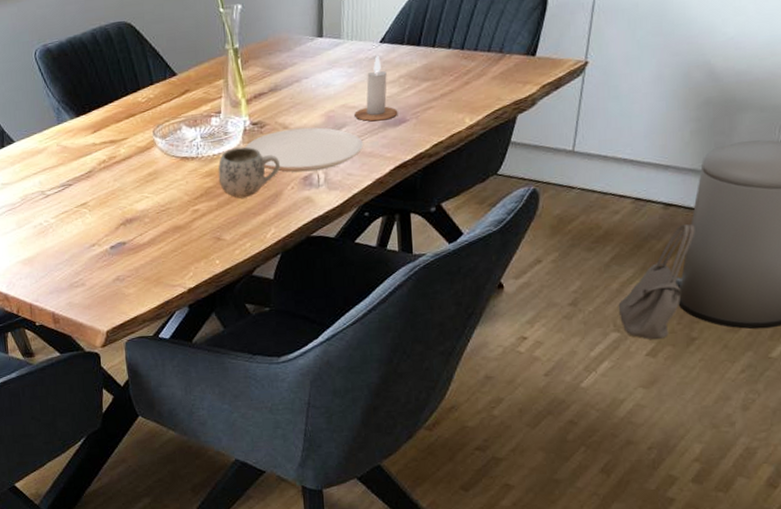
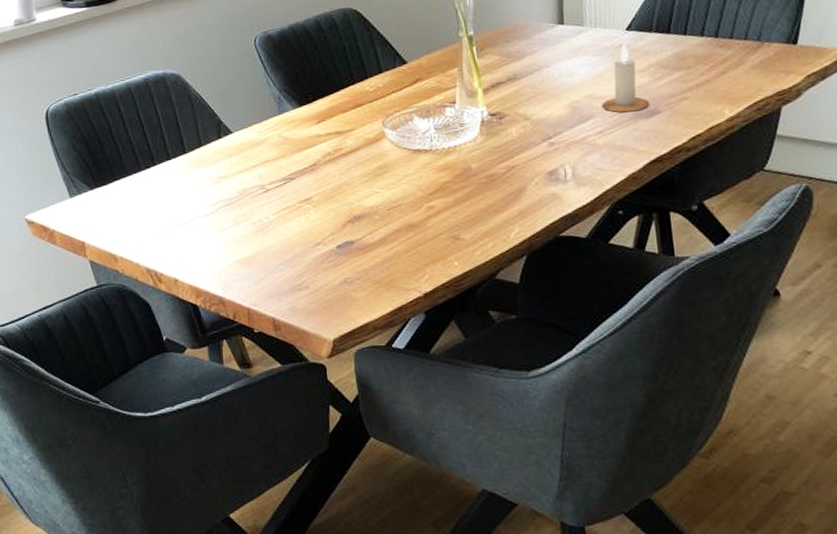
mug: present [218,146,281,199] -> none [454,138,524,195]
plate: present [245,127,363,173] -> none [483,118,613,167]

